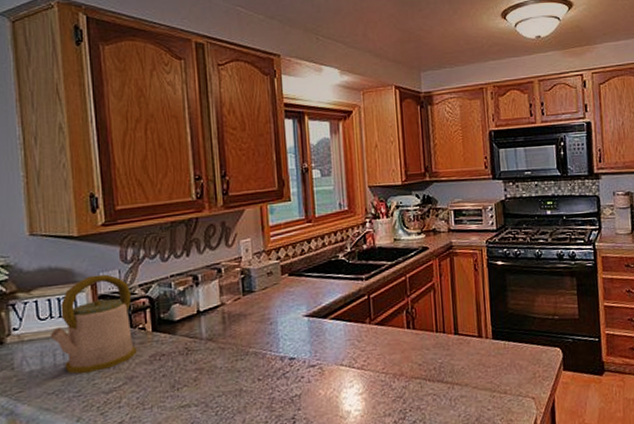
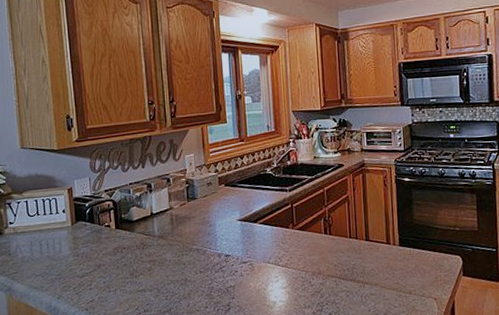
kettle: present [49,274,138,374] -> none [37,181,104,261]

